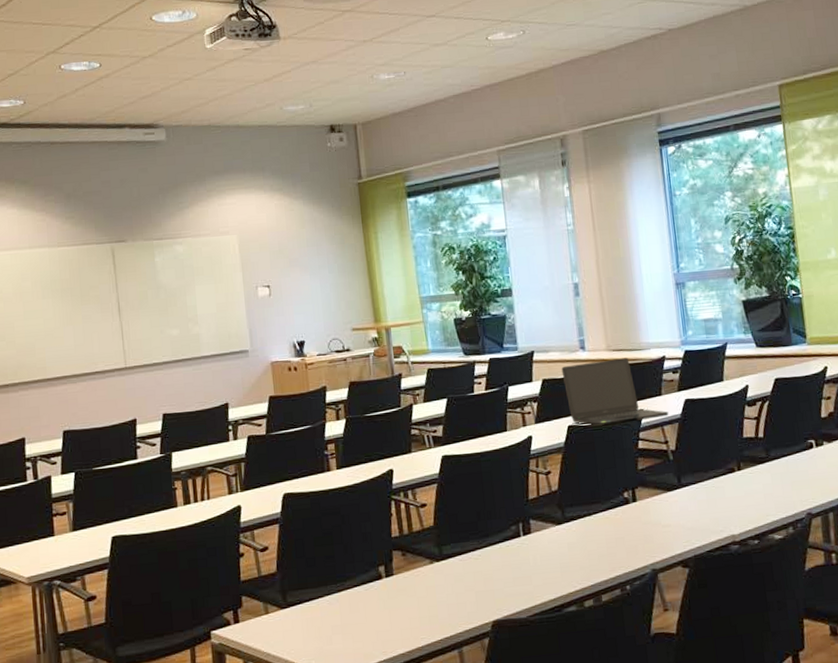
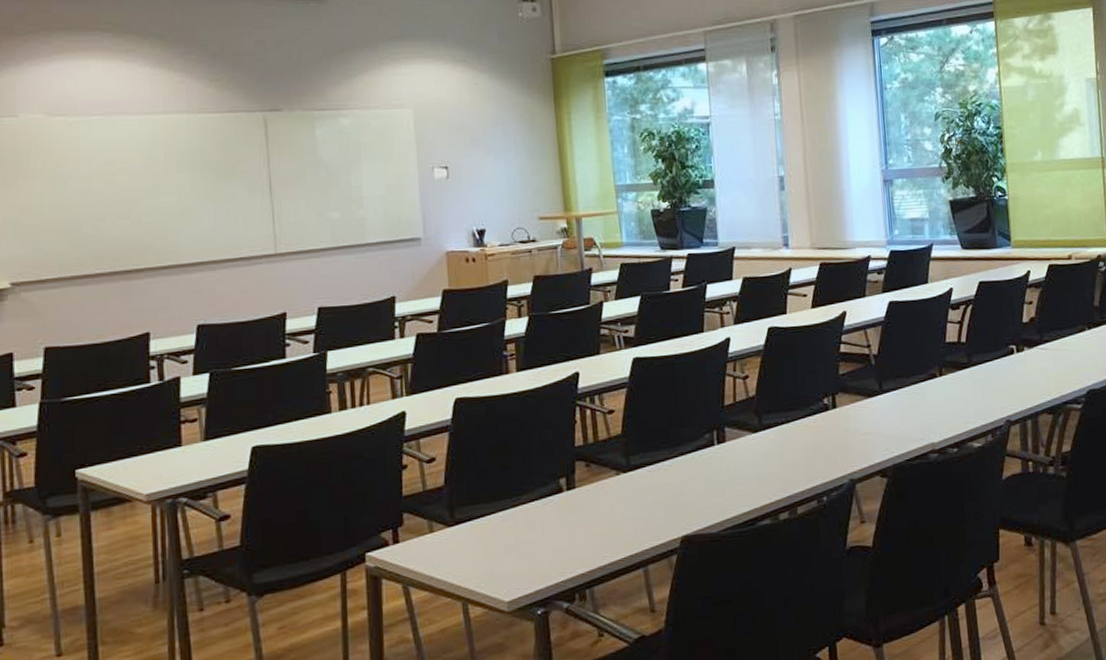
laptop: present [561,357,669,427] -> none [763,256,872,329]

